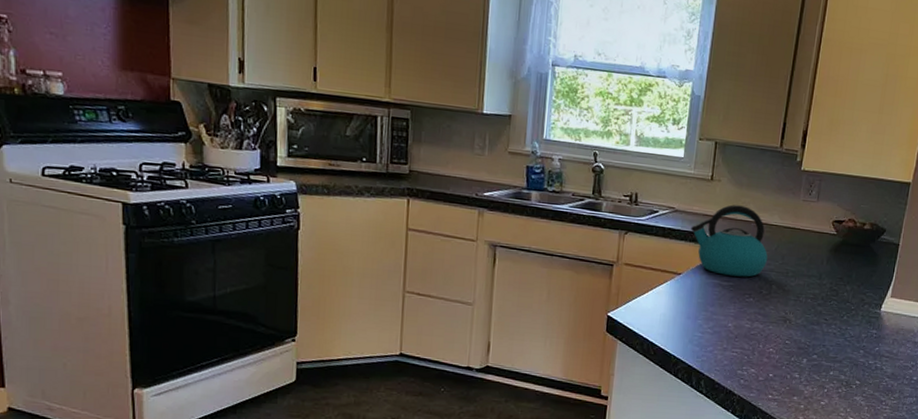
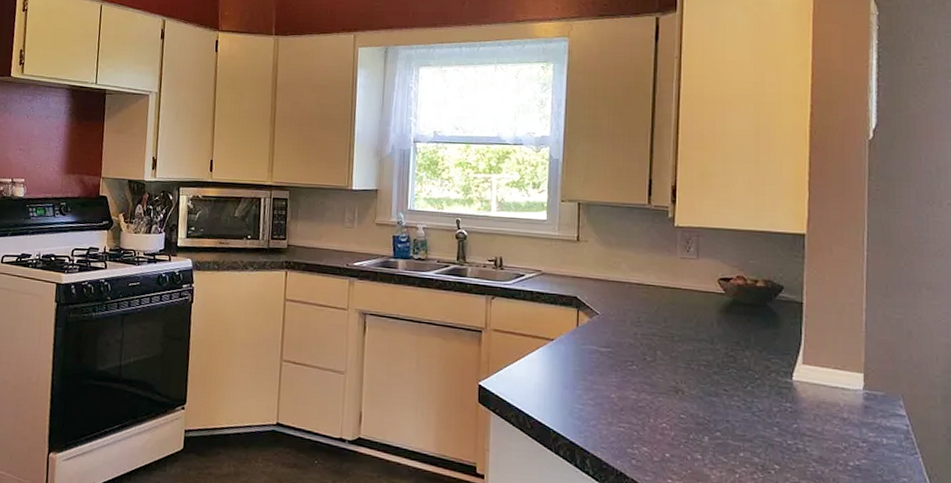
kettle: present [691,204,768,277] -> none [560,265,648,343]

